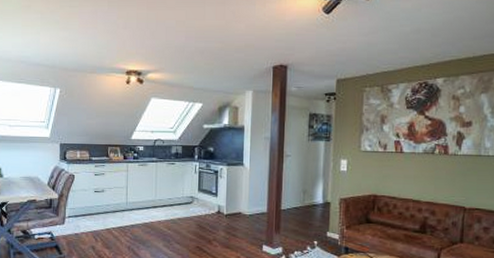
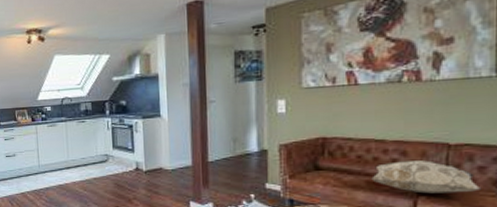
decorative pillow: none [408,219,485,248] -> present [371,160,482,194]

